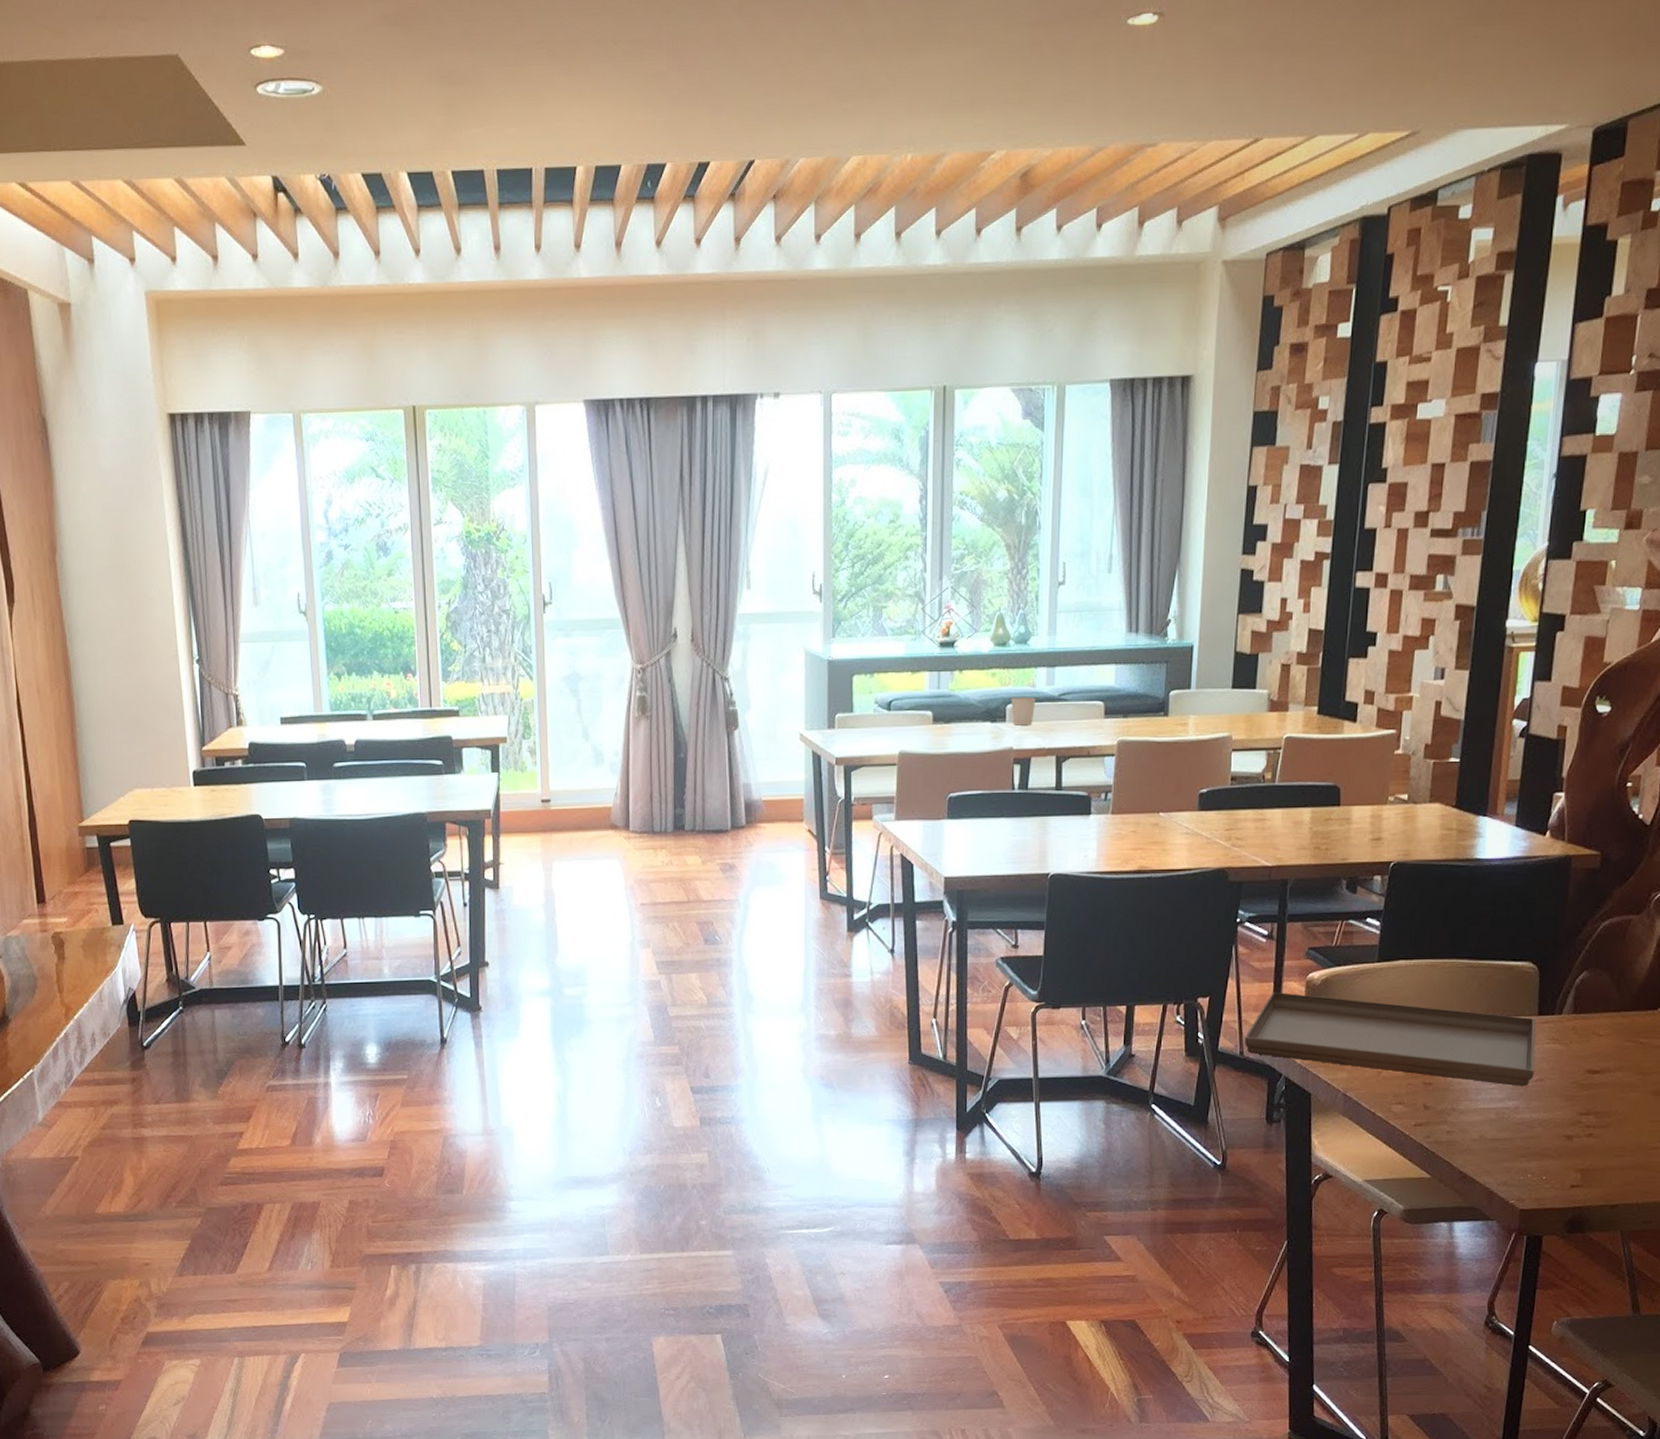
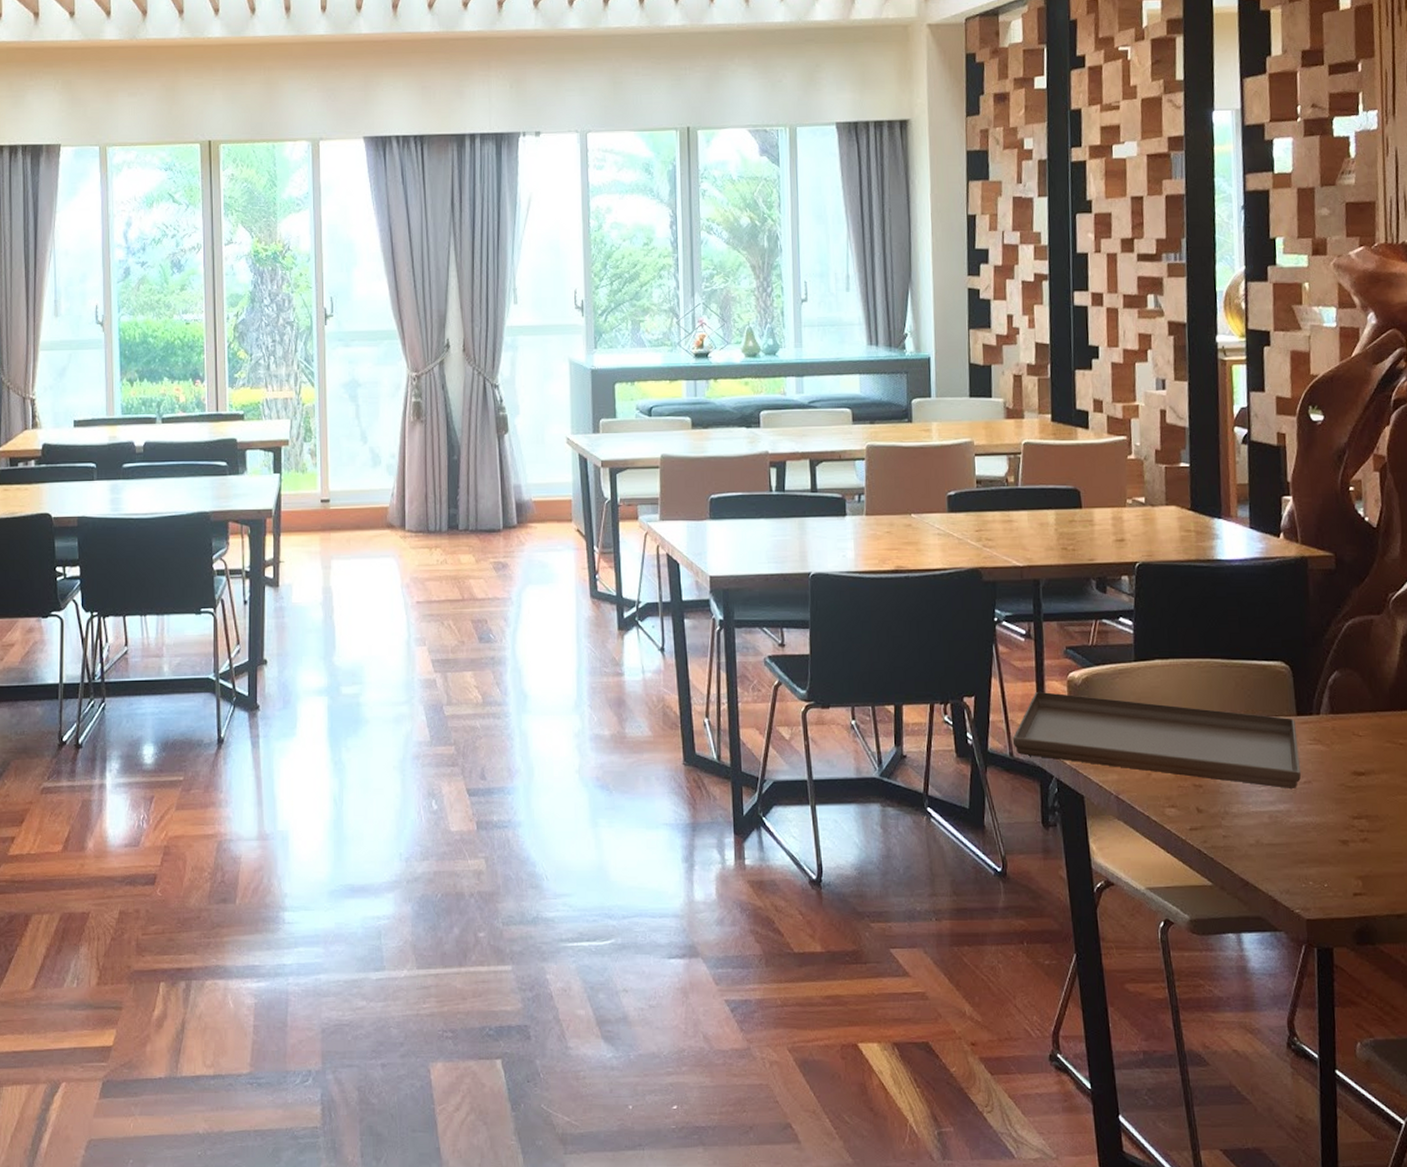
dixie cup: present [1011,696,1036,726] -> none [764,404,788,431]

